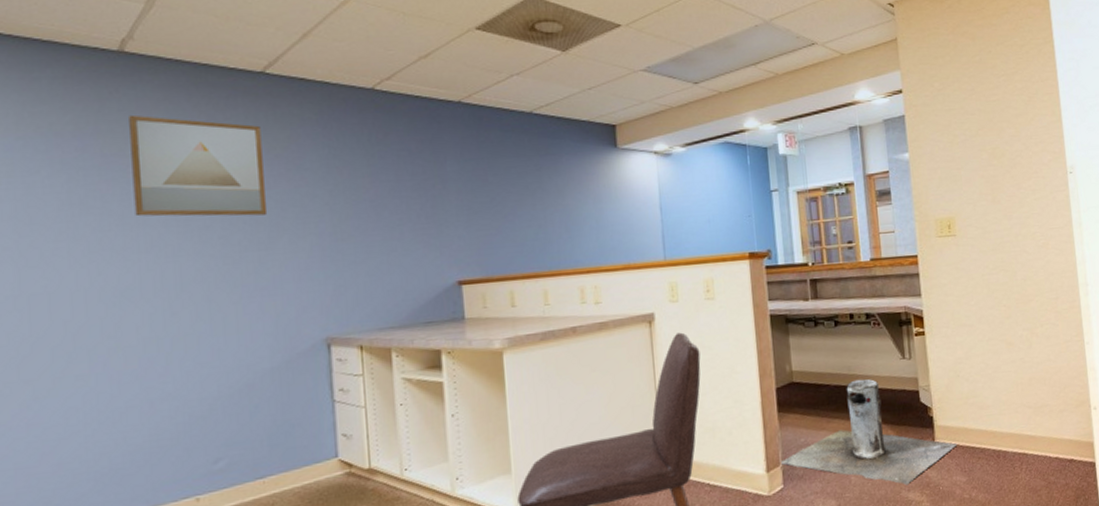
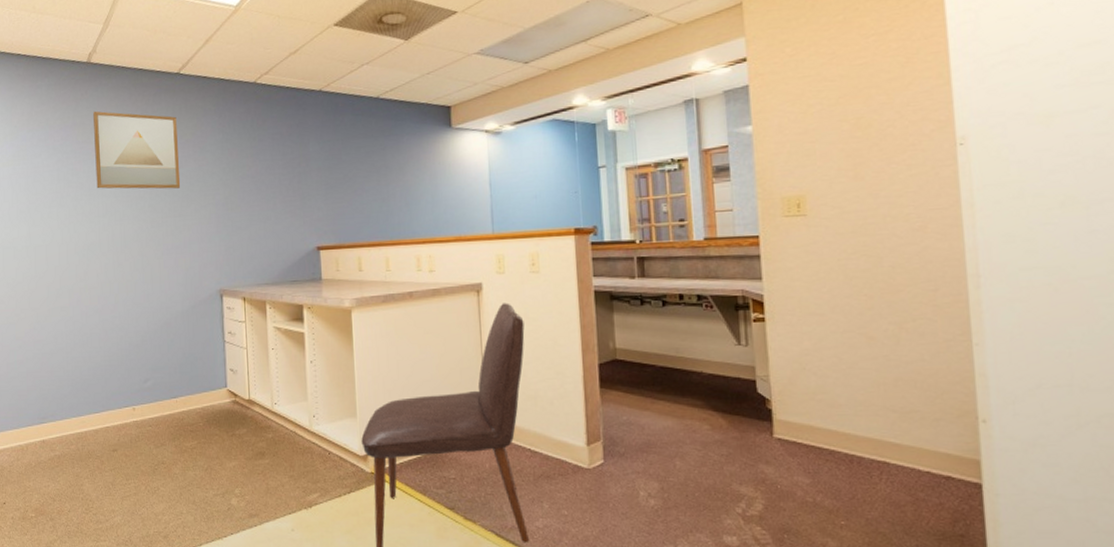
trash can: present [781,379,958,486] -> none [602,362,801,478]

